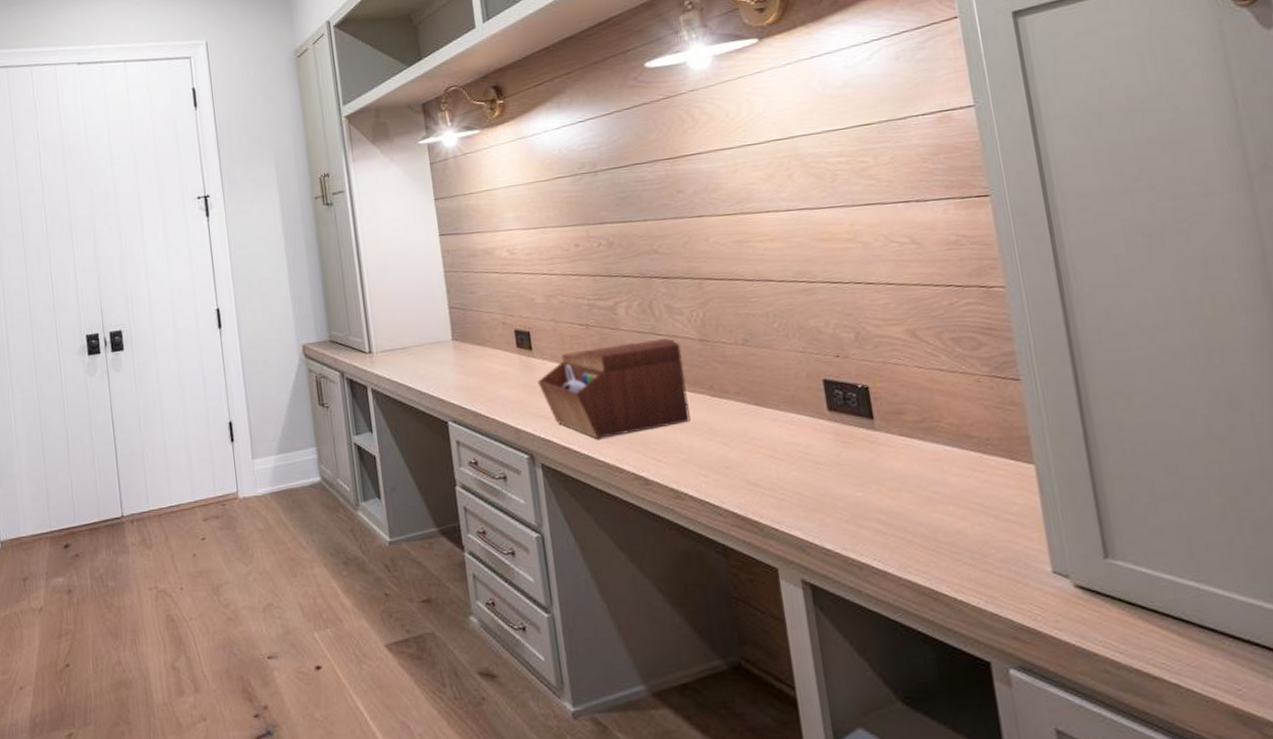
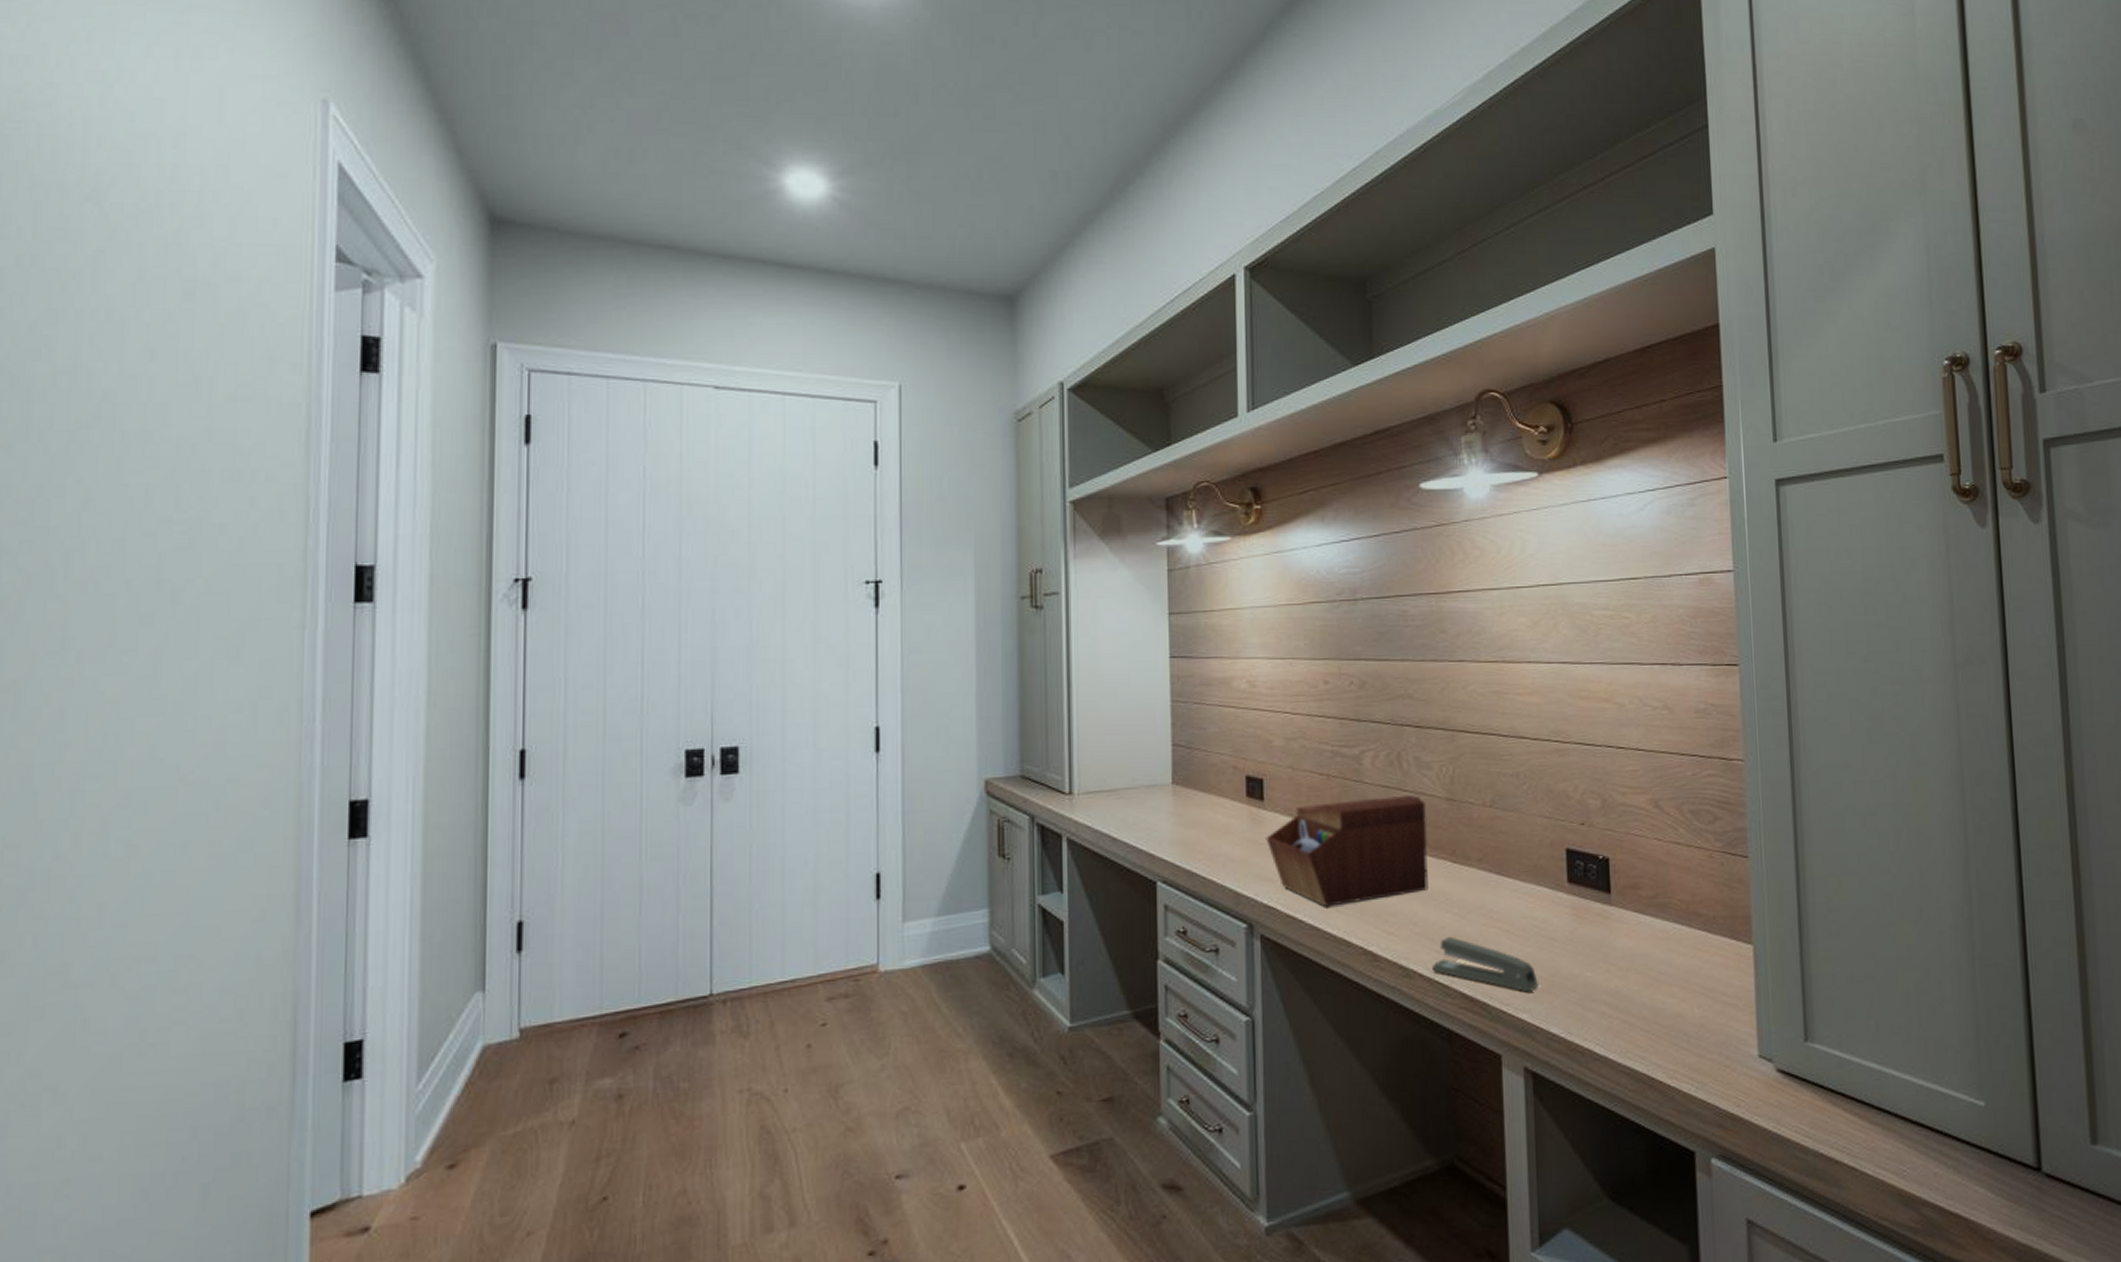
stapler: none [701,462,808,512] -> present [1431,936,1538,992]

